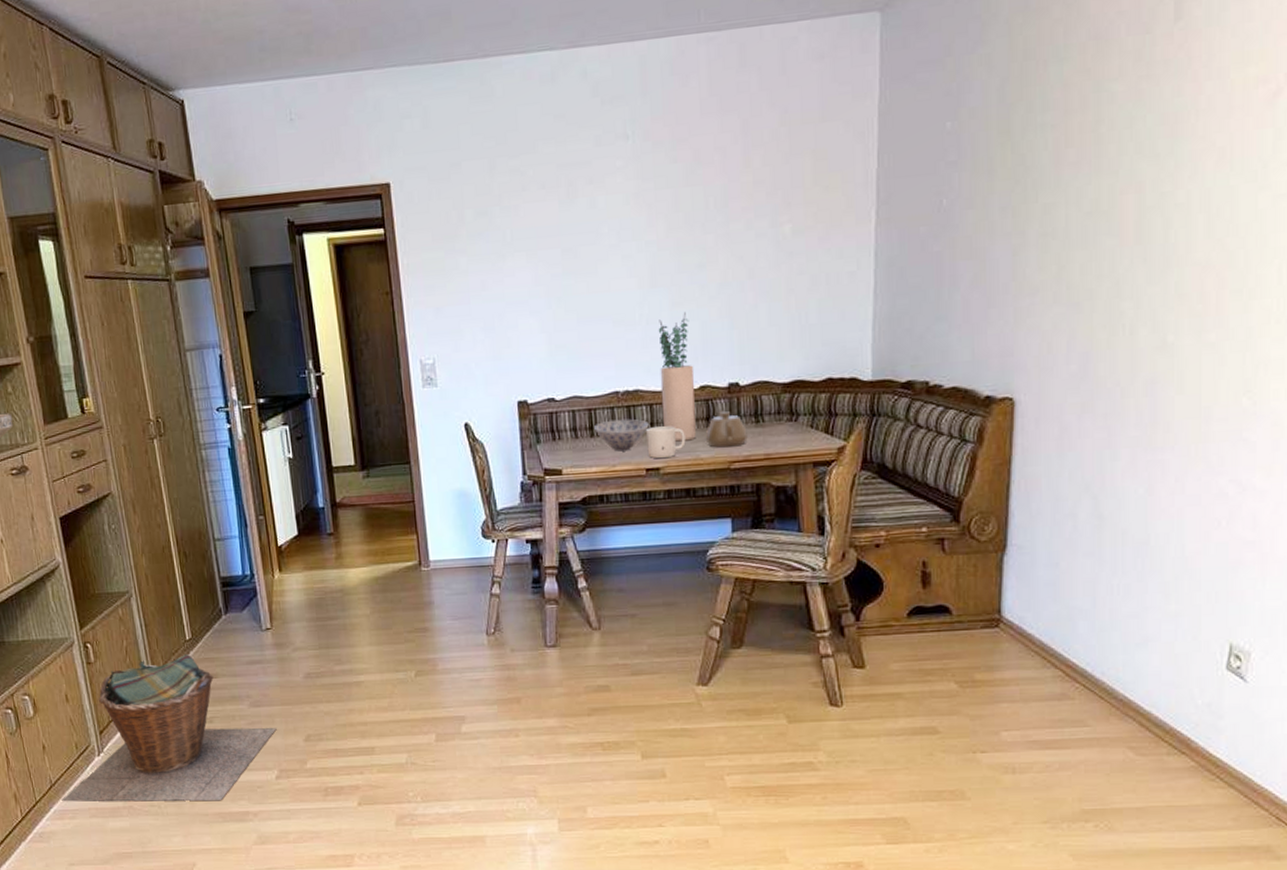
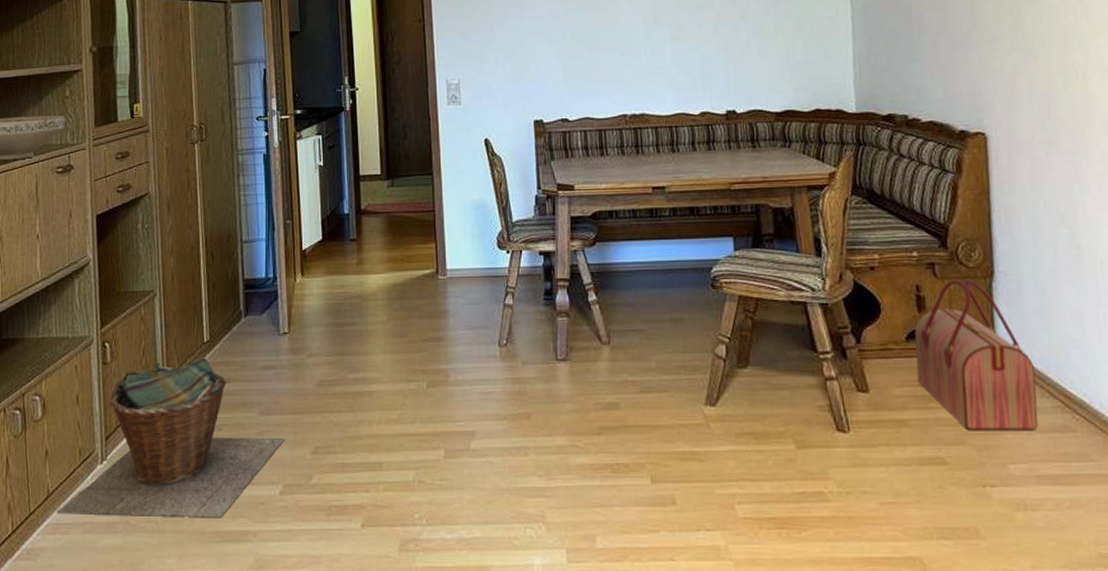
bowl: present [594,419,649,452] -> none [604,140,655,170]
mug: present [646,426,686,459] -> none [652,148,689,178]
vase: present [658,311,696,442] -> none [661,46,698,163]
teapot: present [705,410,748,448] -> none [706,135,746,170]
handbag: none [916,553,1039,702] -> present [914,278,1038,431]

